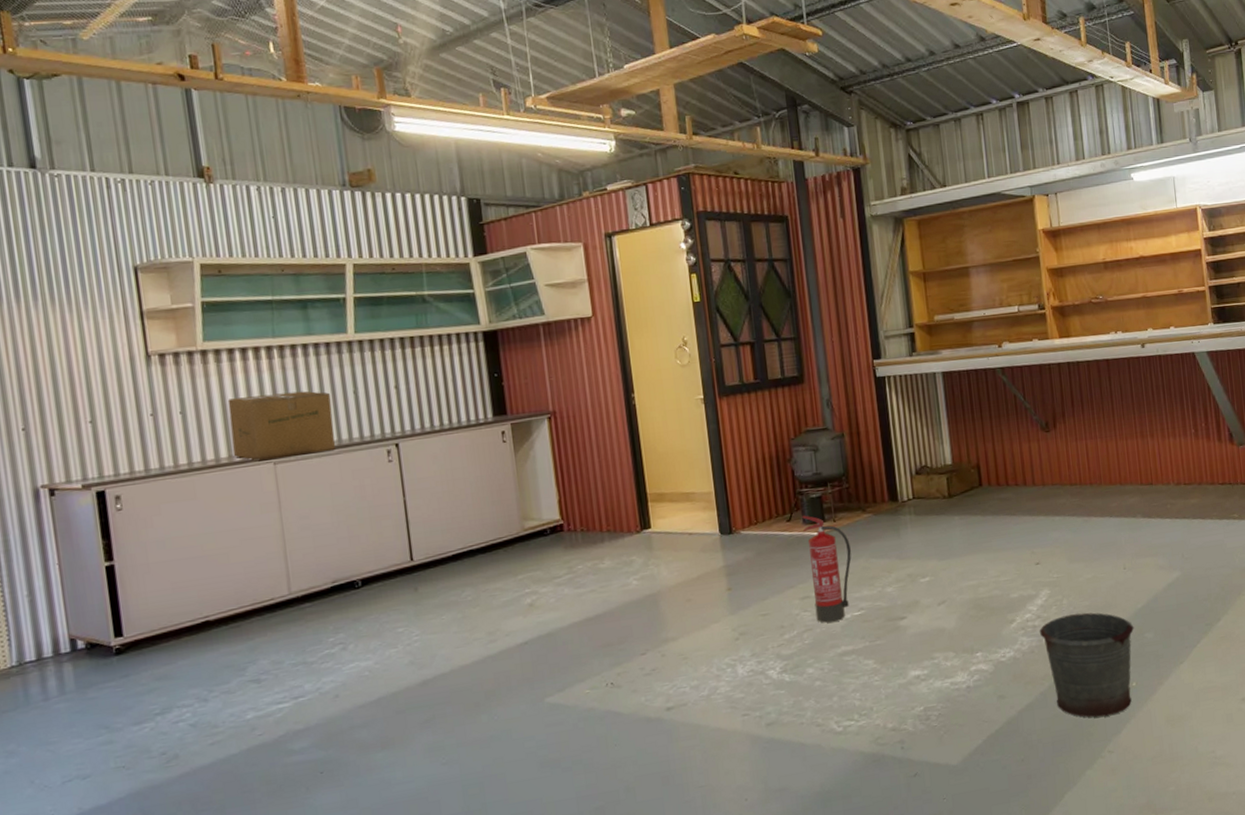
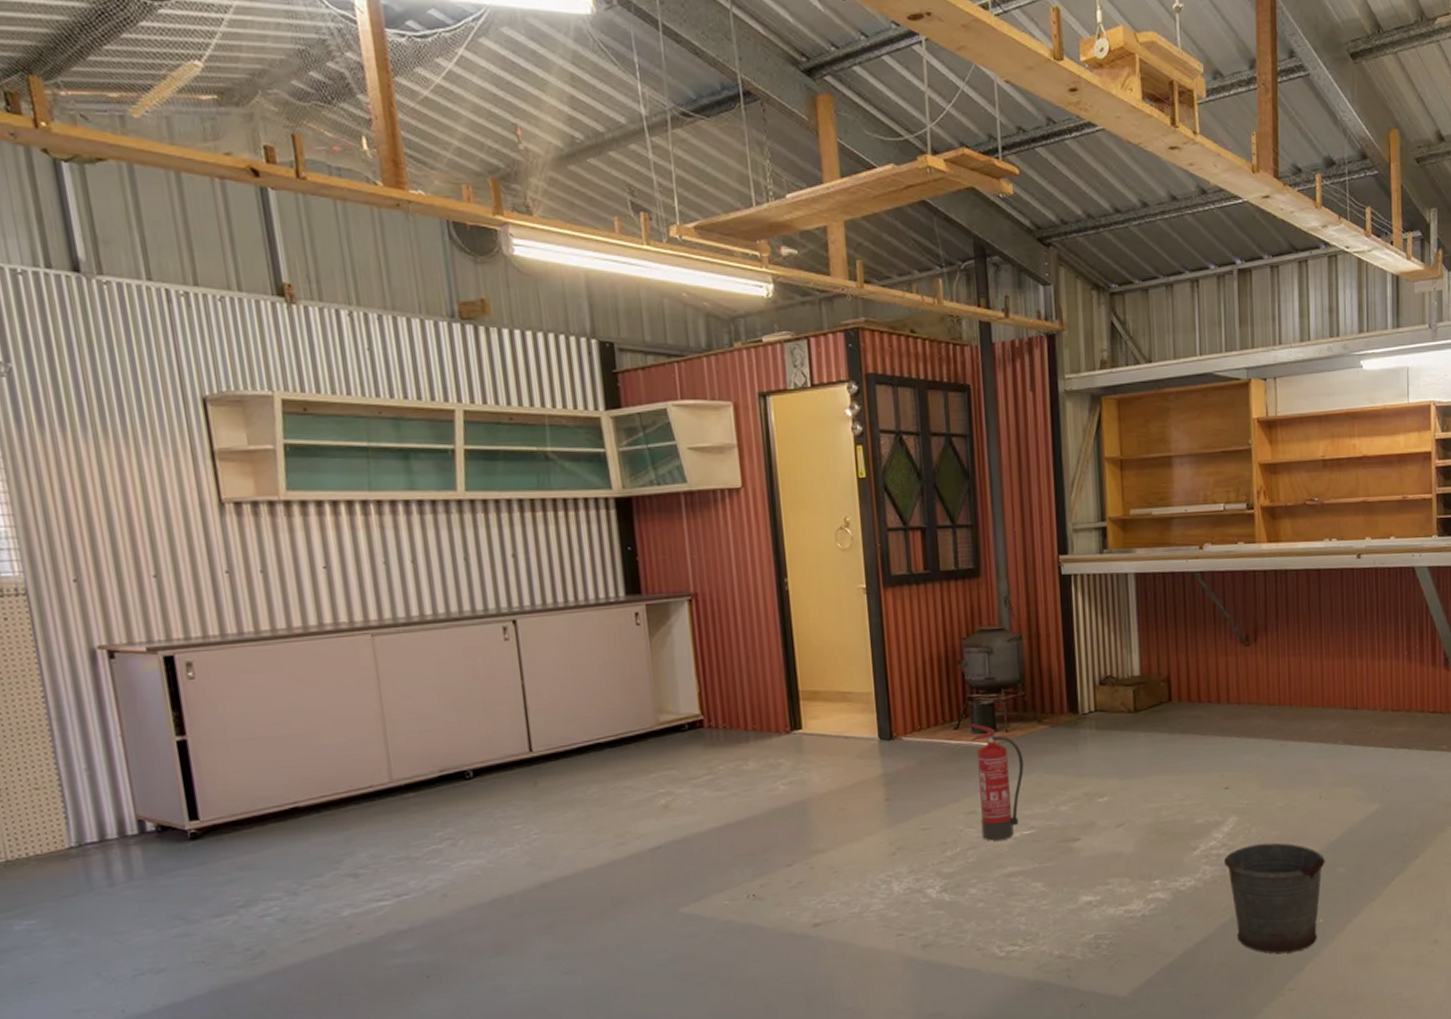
box: present [227,391,335,462] -> none [316,554,443,632]

